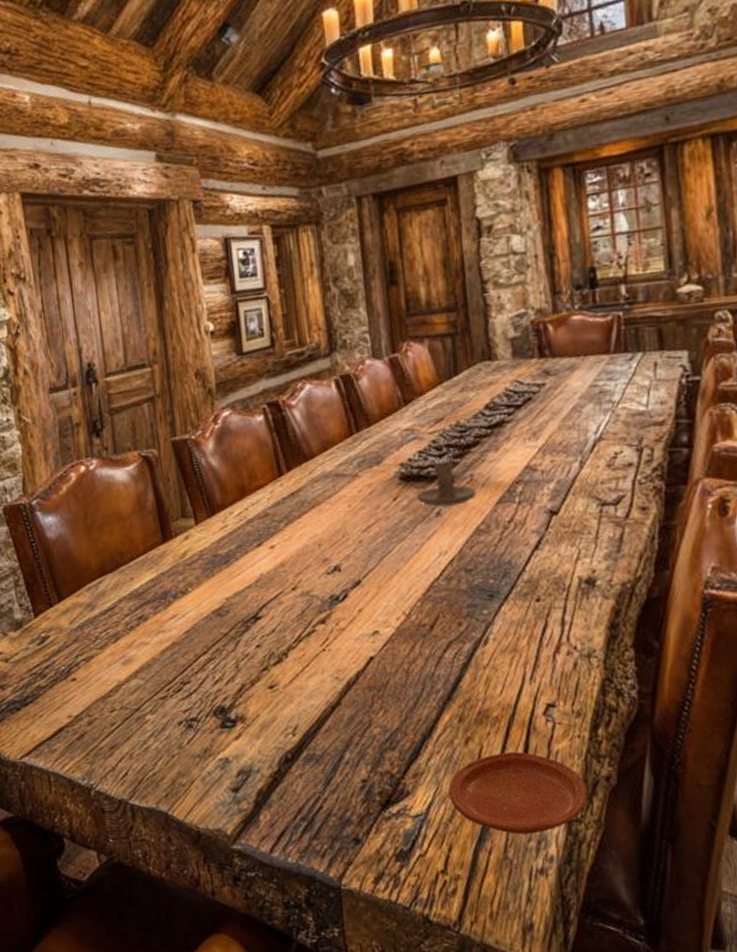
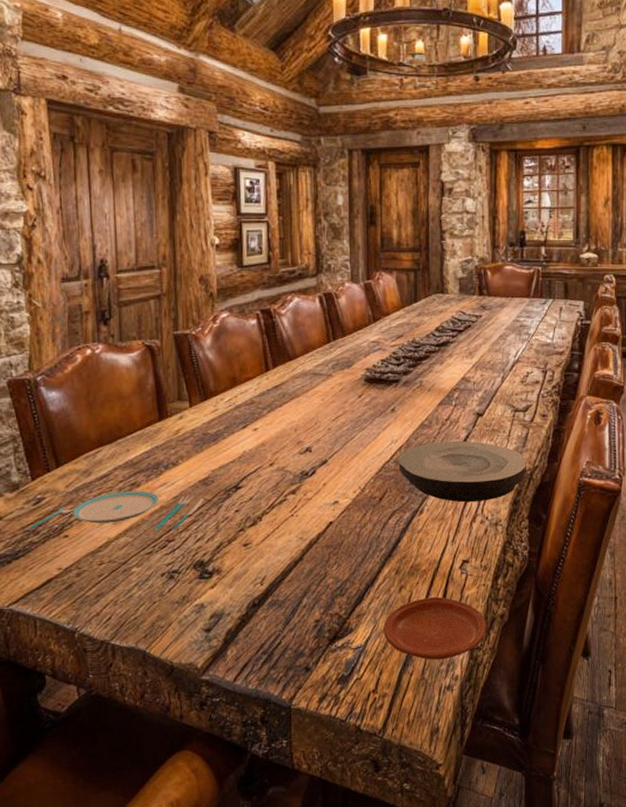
plate: none [34,625,220,674] -> present [27,490,204,532]
candle holder: present [415,462,477,507] -> none [376,370,424,405]
plate: none [450,547,626,628] -> present [398,440,527,503]

